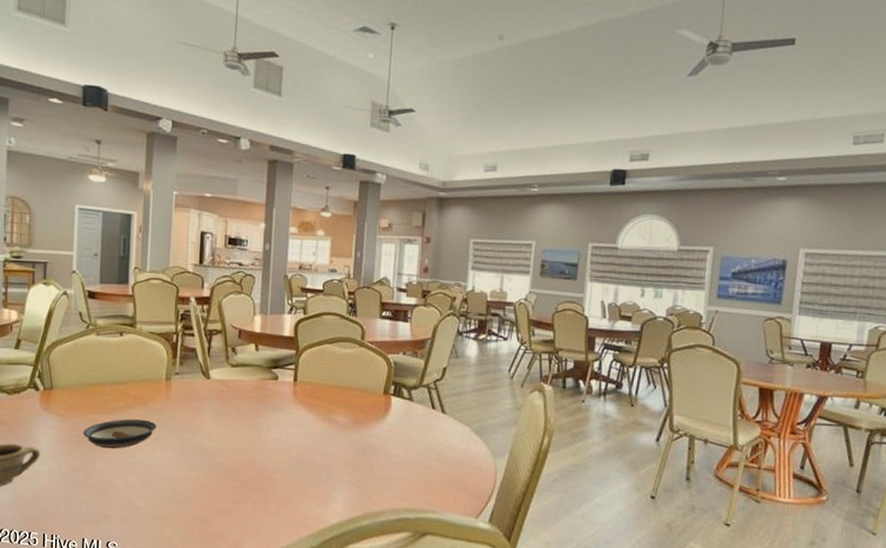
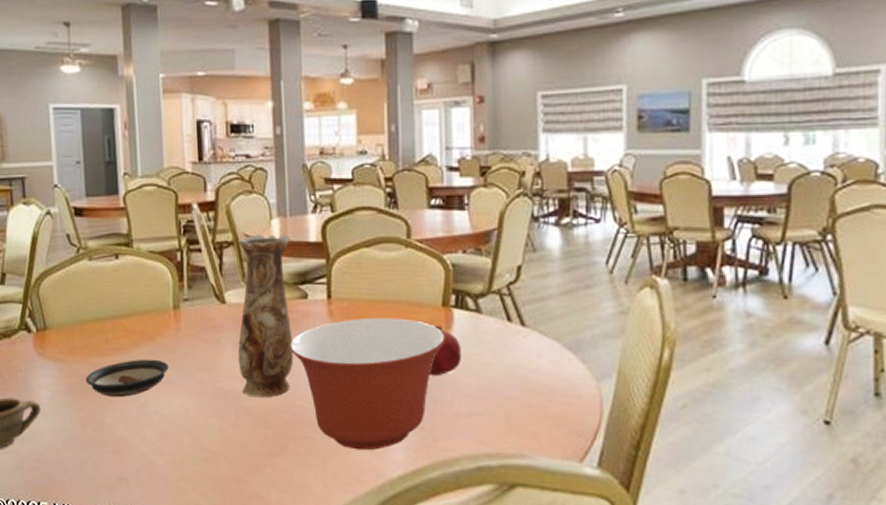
vase: none [215,326,269,456] -> present [237,235,294,398]
mixing bowl: none [259,398,384,502] -> present [289,317,446,451]
fruit: none [368,408,395,447] -> present [429,325,461,377]

